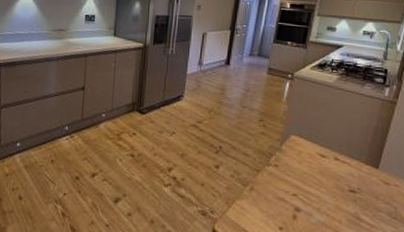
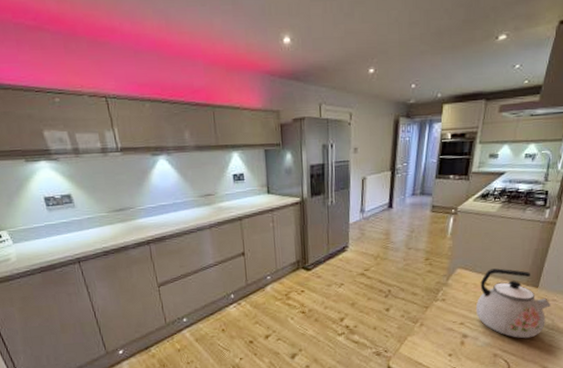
kettle: none [311,140,392,225] -> present [476,268,550,339]

